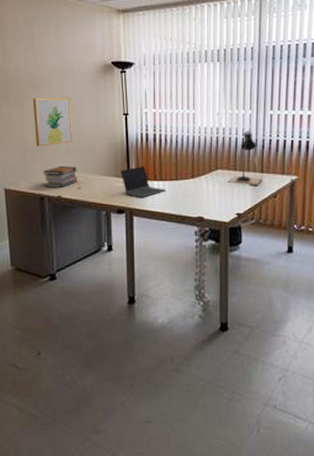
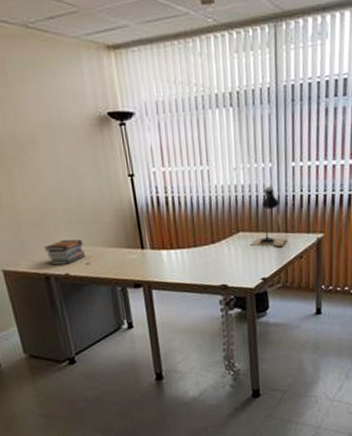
wall art: present [33,97,73,147] -> none [19,159,74,220]
laptop computer: present [121,166,165,198] -> none [132,234,184,270]

